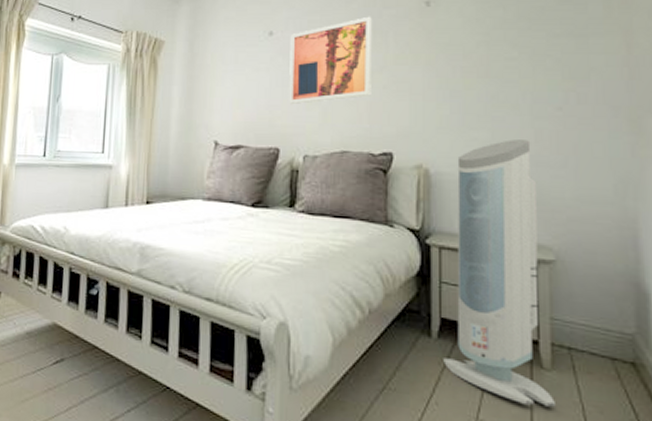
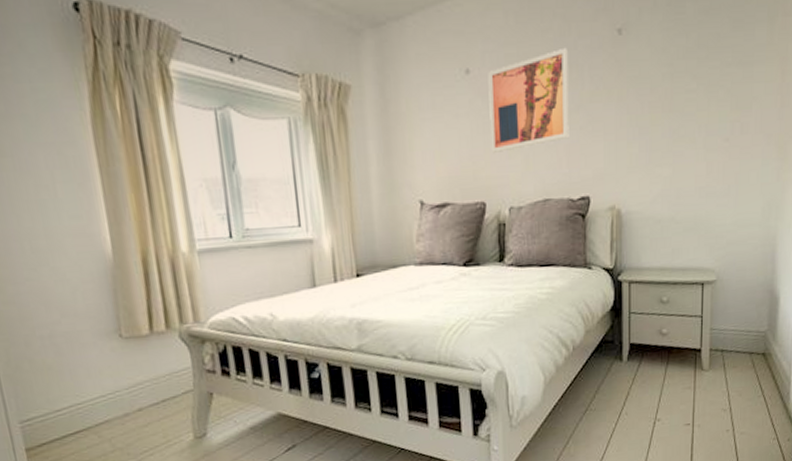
air purifier: present [443,139,555,407] -> none [632,173,710,401]

